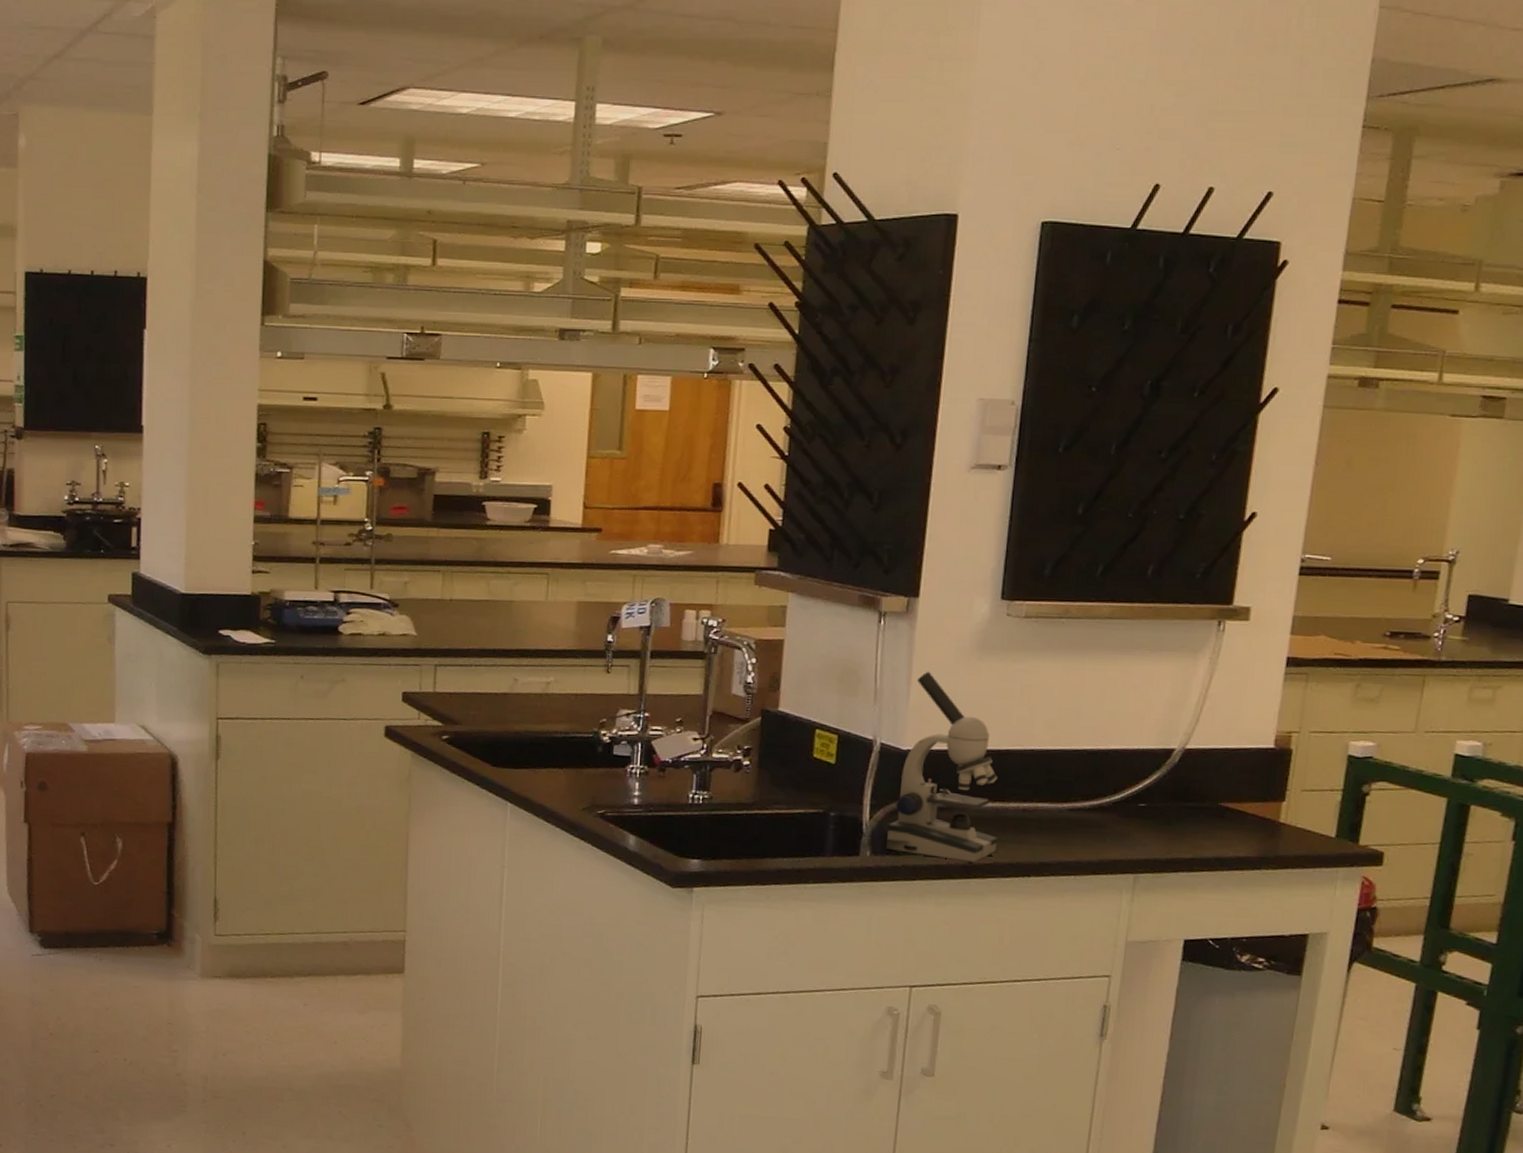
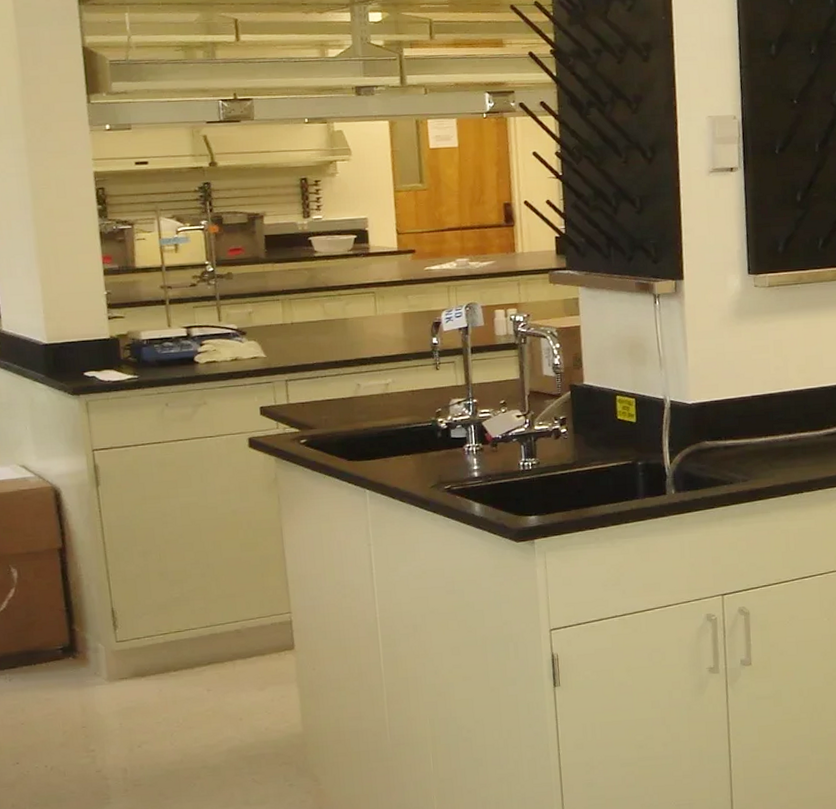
microscope: present [886,671,997,865] -> none [685,338,774,490]

